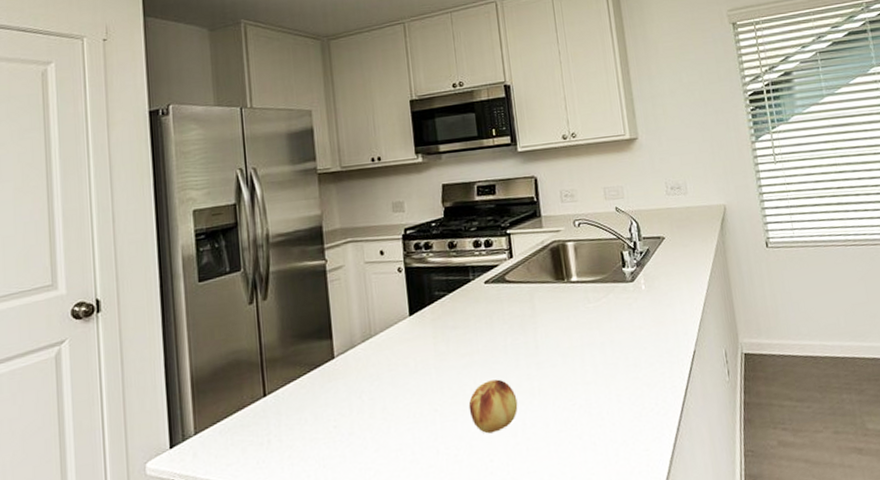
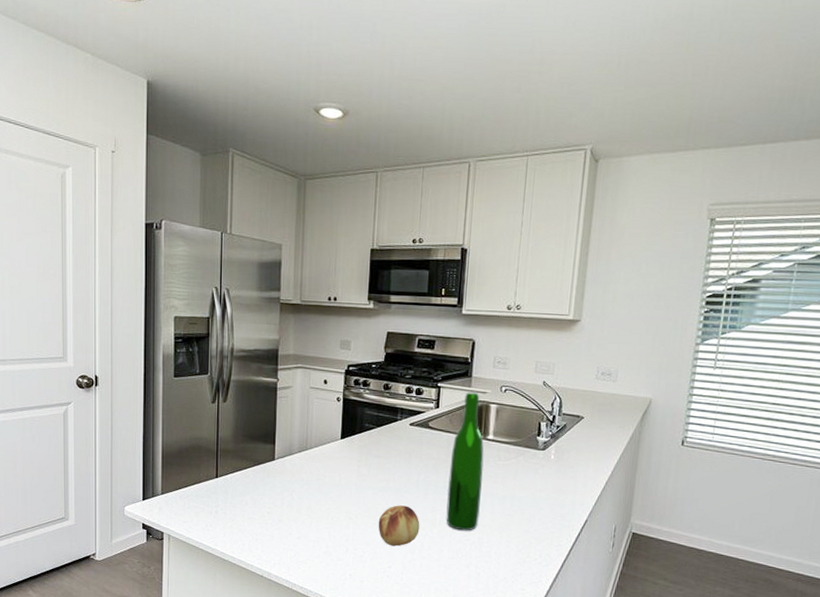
wine bottle: none [535,232,582,395] -> present [446,392,484,531]

